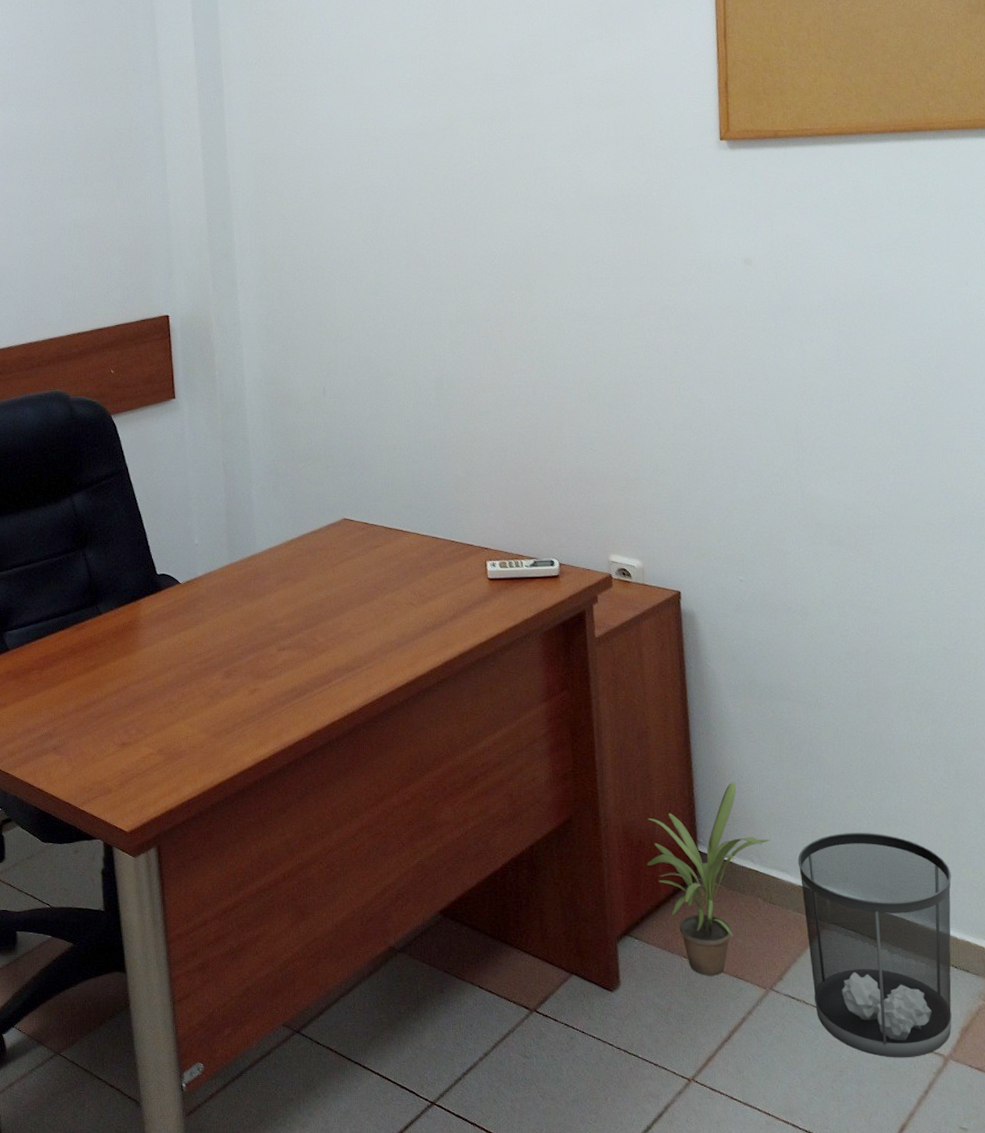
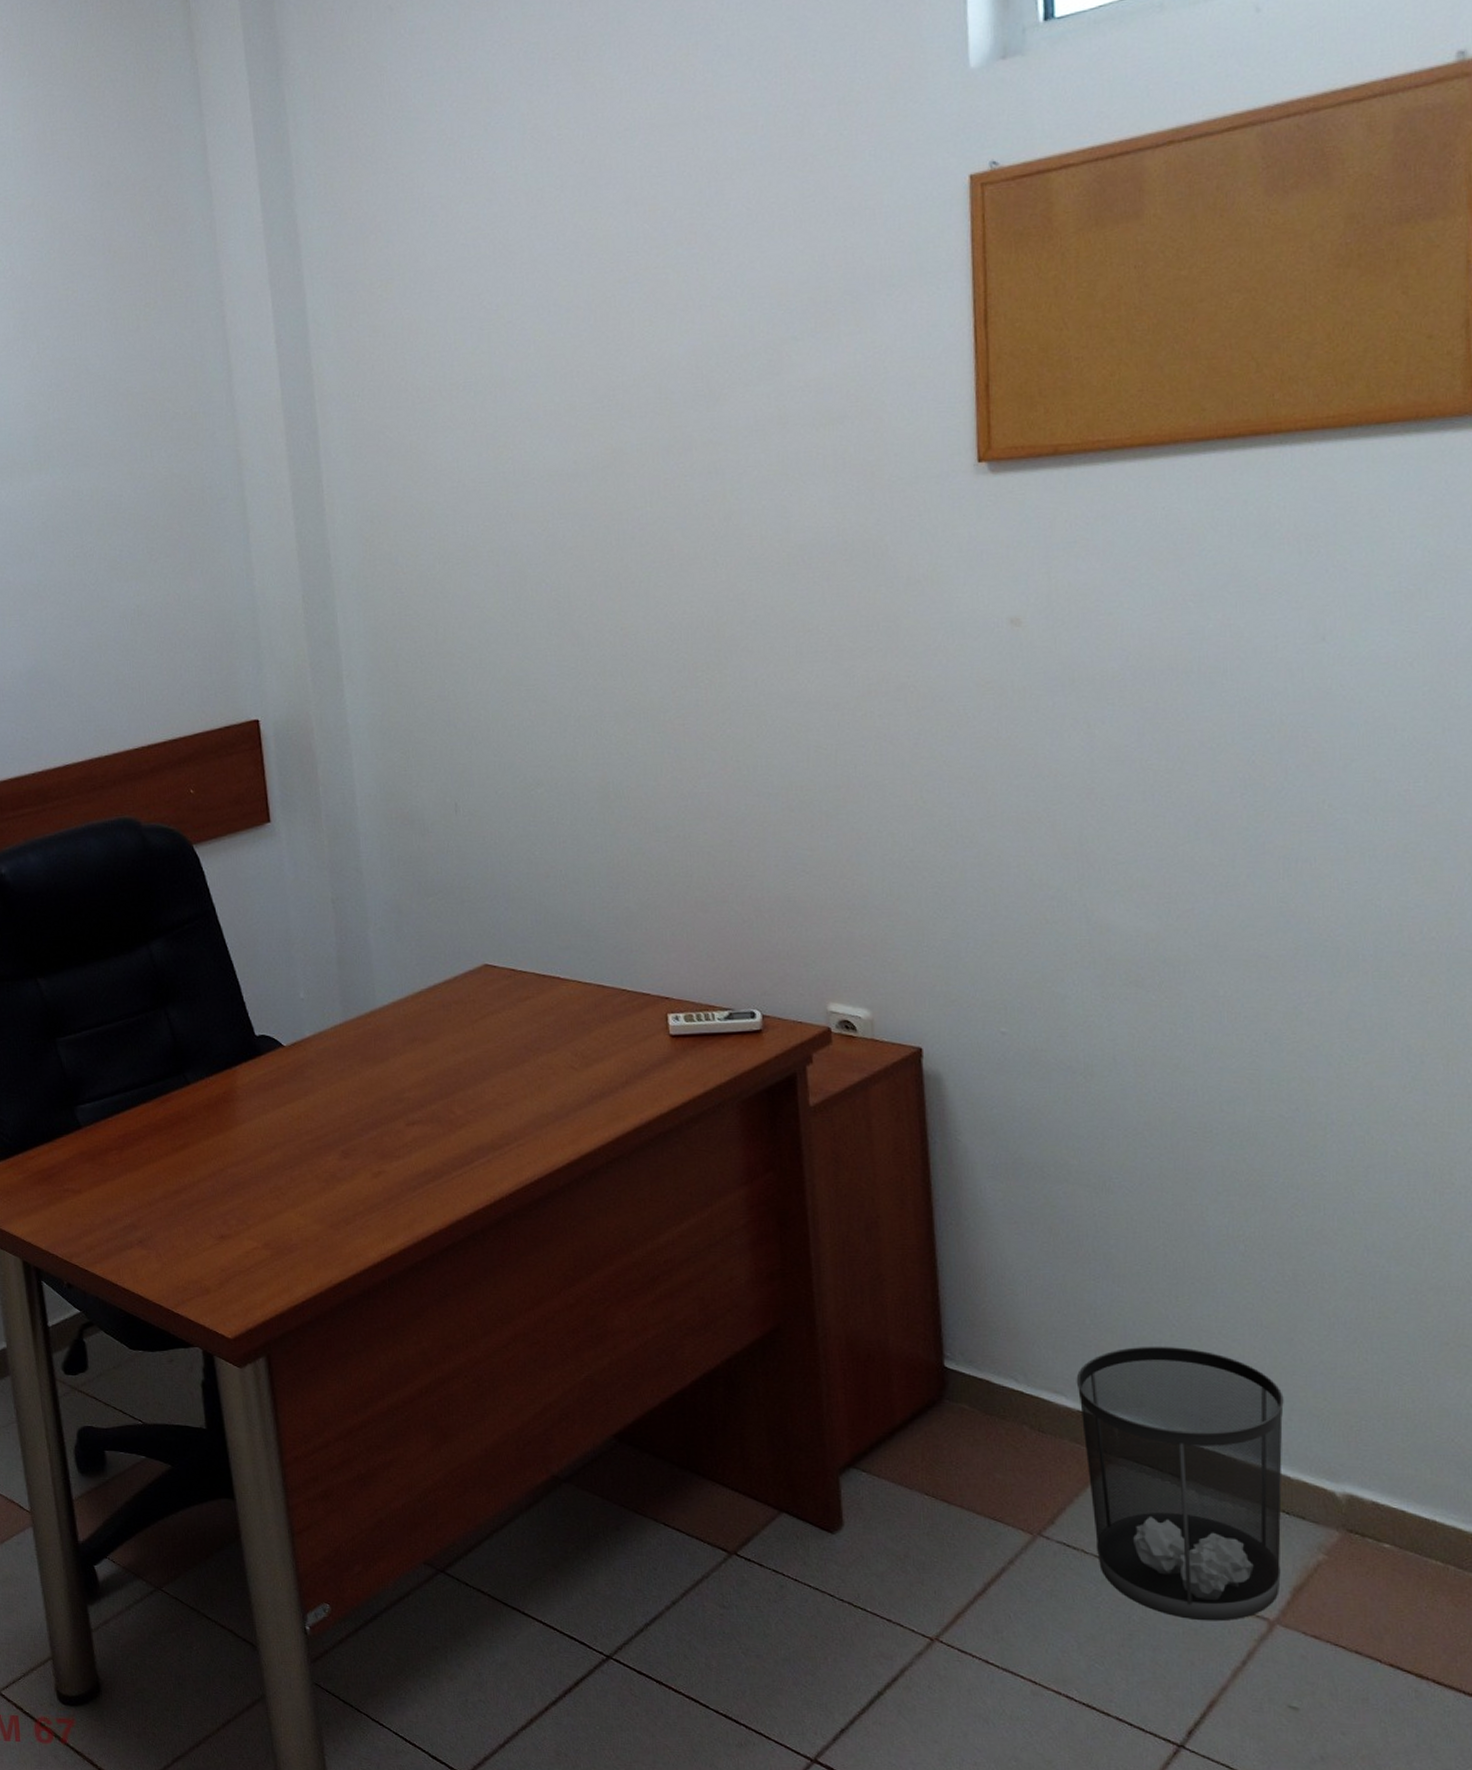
potted plant: present [646,782,771,976] -> none [876,1284,1040,1517]

